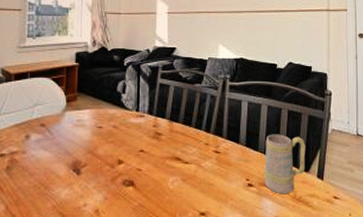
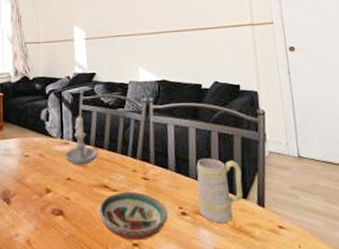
candle: none [139,89,171,138] -> present [65,115,97,165]
decorative bowl: none [169,163,235,210] -> present [98,191,168,241]

